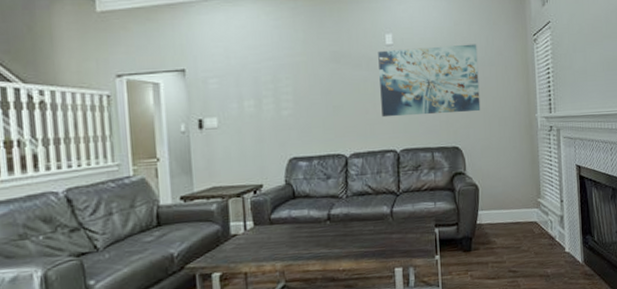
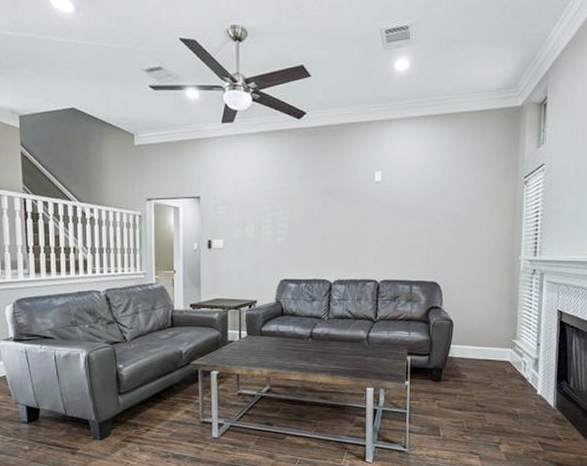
wall art: present [378,44,481,118] -> none [366,184,464,250]

